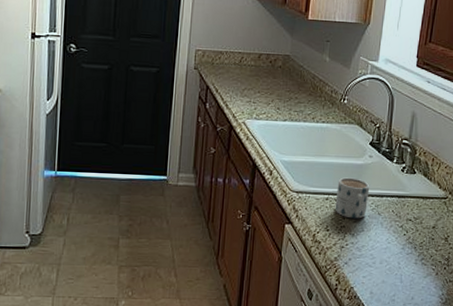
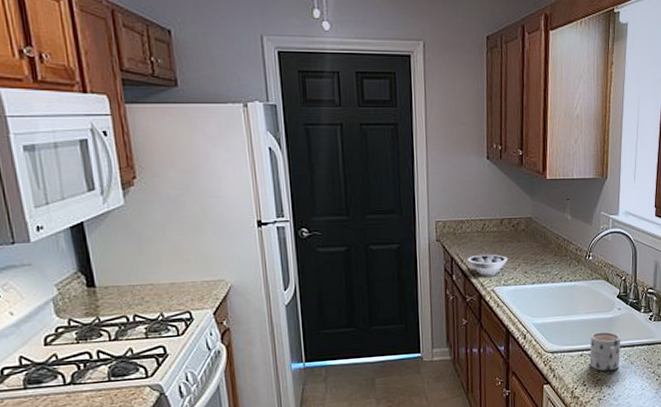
bowl: none [222,80,273,109] -> present [467,245,517,277]

